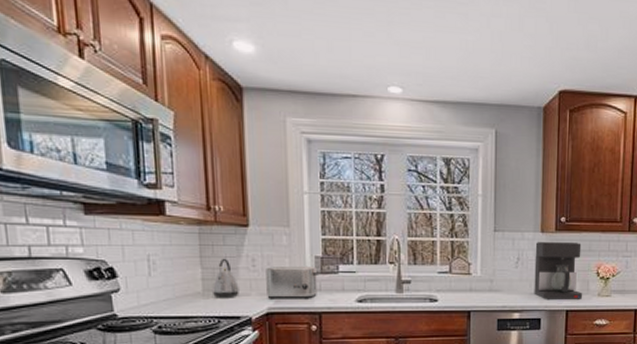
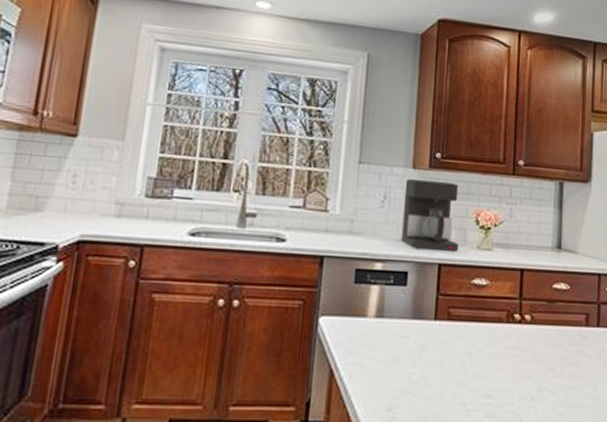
kettle: present [211,258,241,298] -> none [17,170,53,220]
toaster: present [266,265,319,301] -> none [82,184,150,229]

